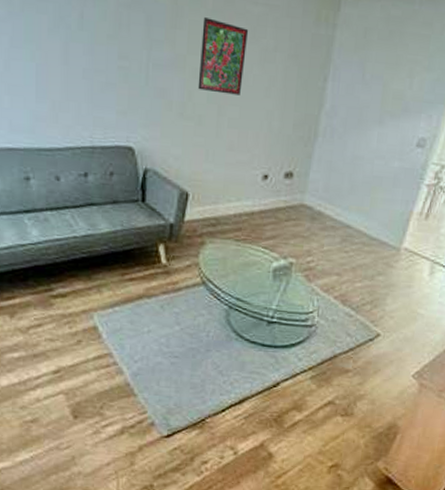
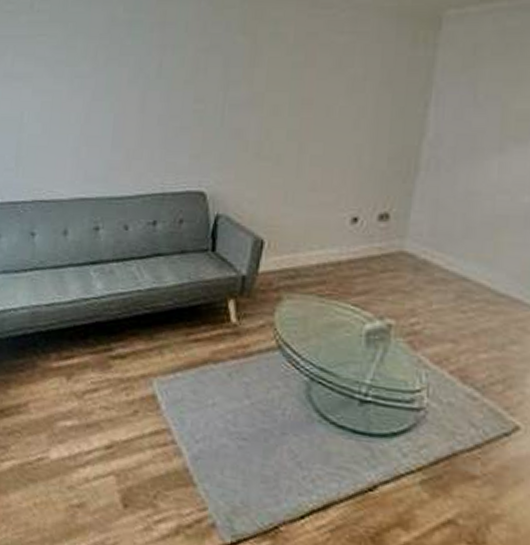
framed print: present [198,17,249,95] -> none [276,53,334,130]

